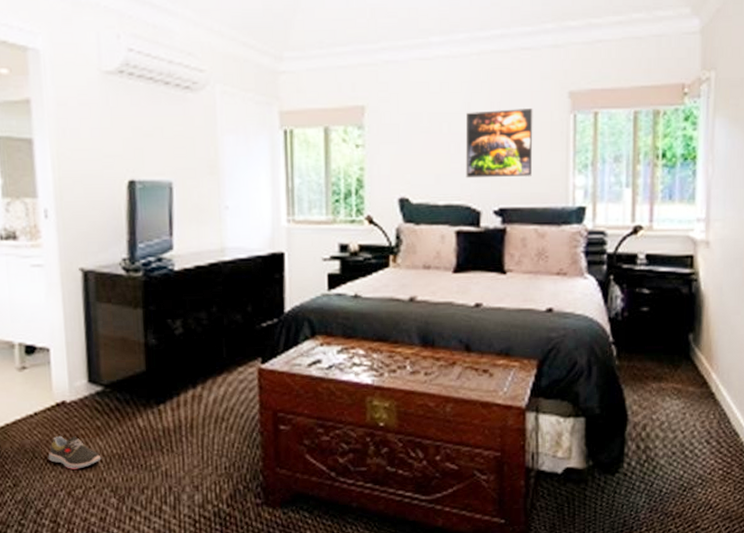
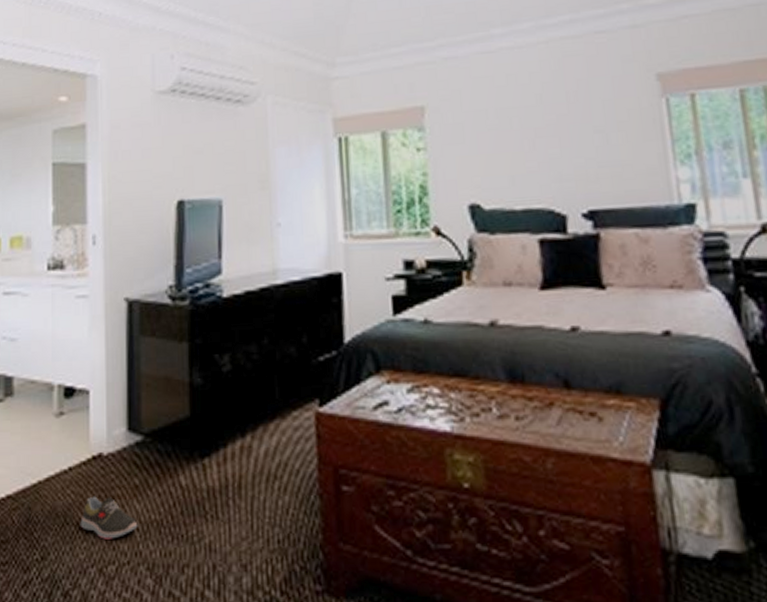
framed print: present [465,109,533,179] -> none [539,95,624,178]

